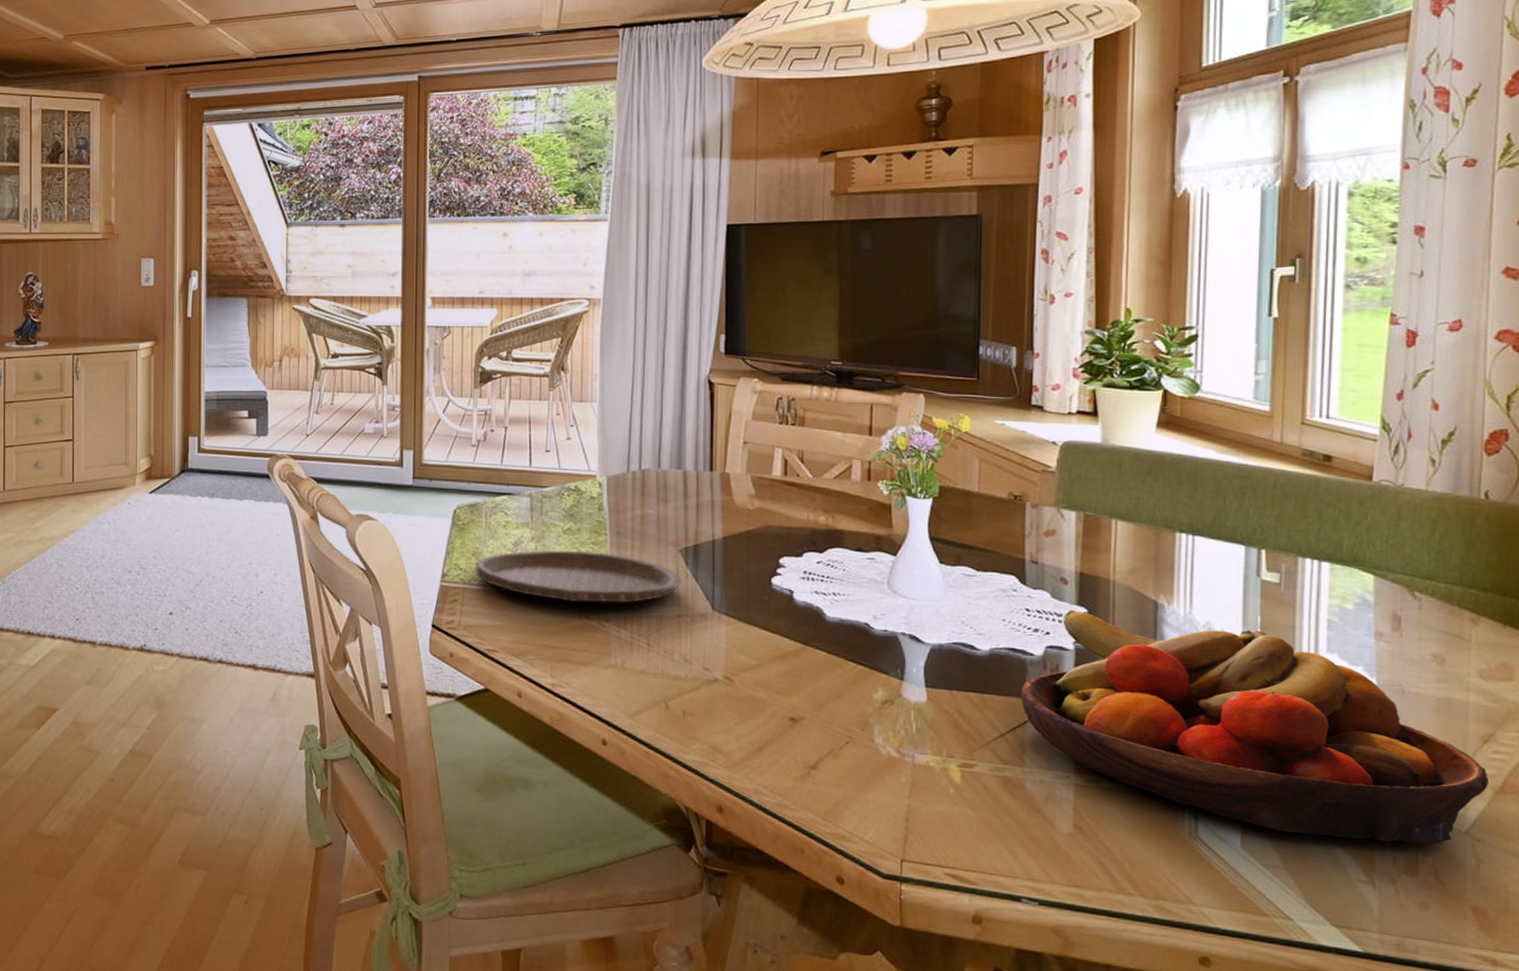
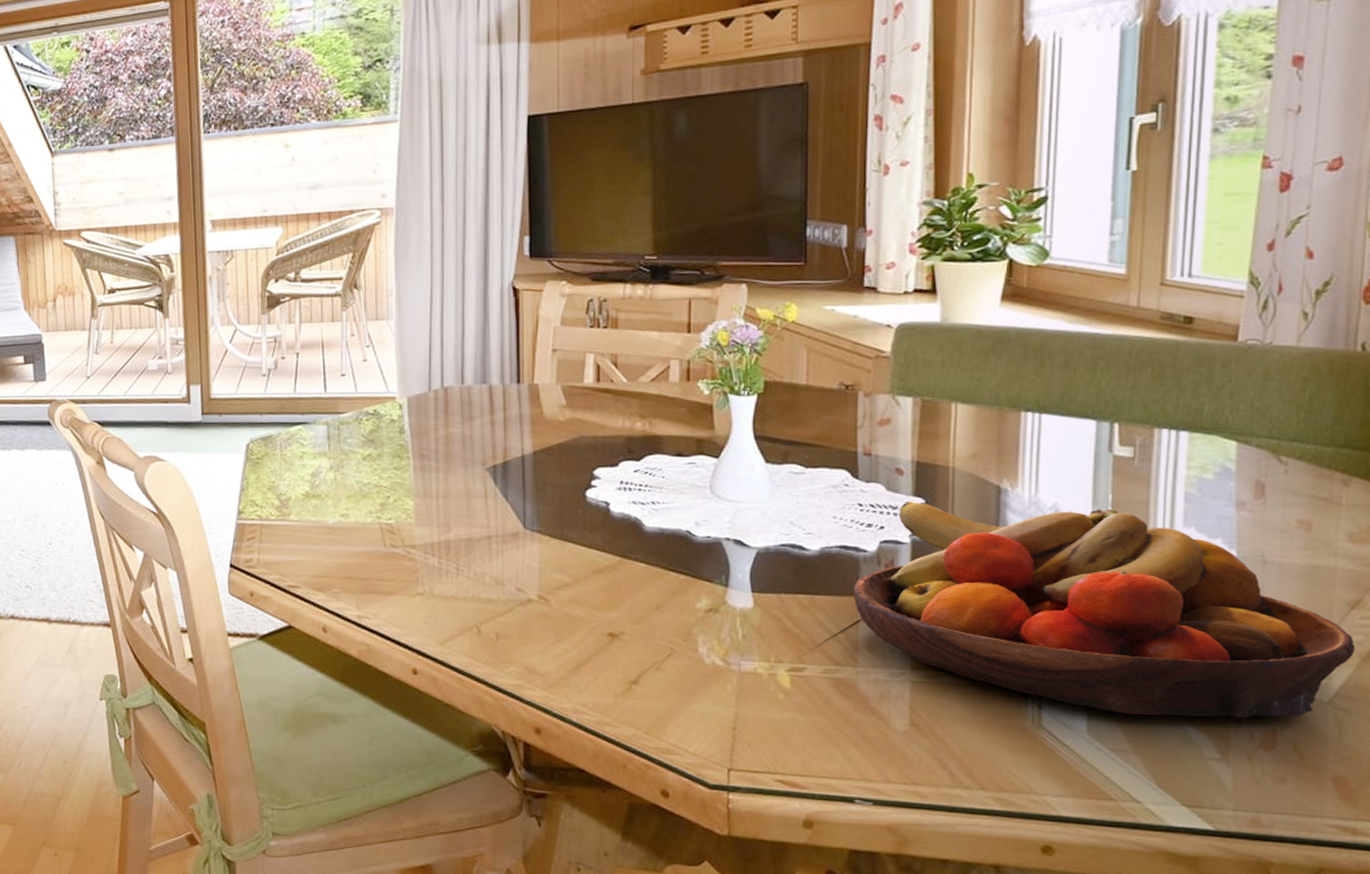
plate: present [475,550,682,604] -> none [271,477,491,532]

